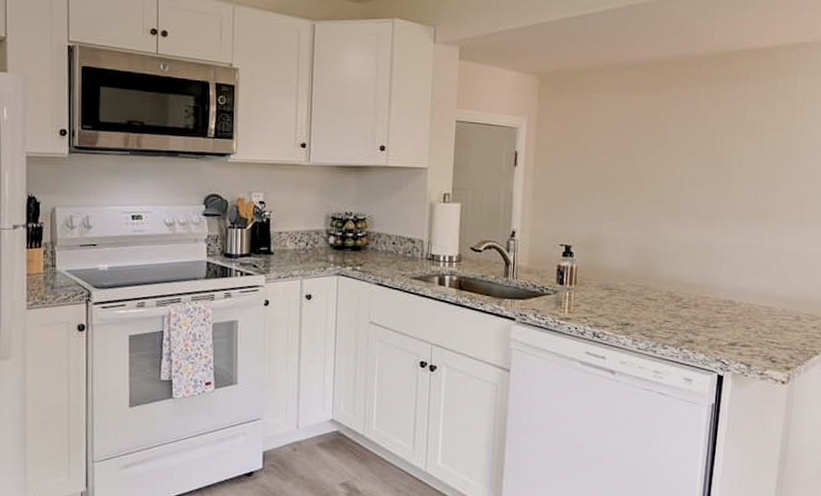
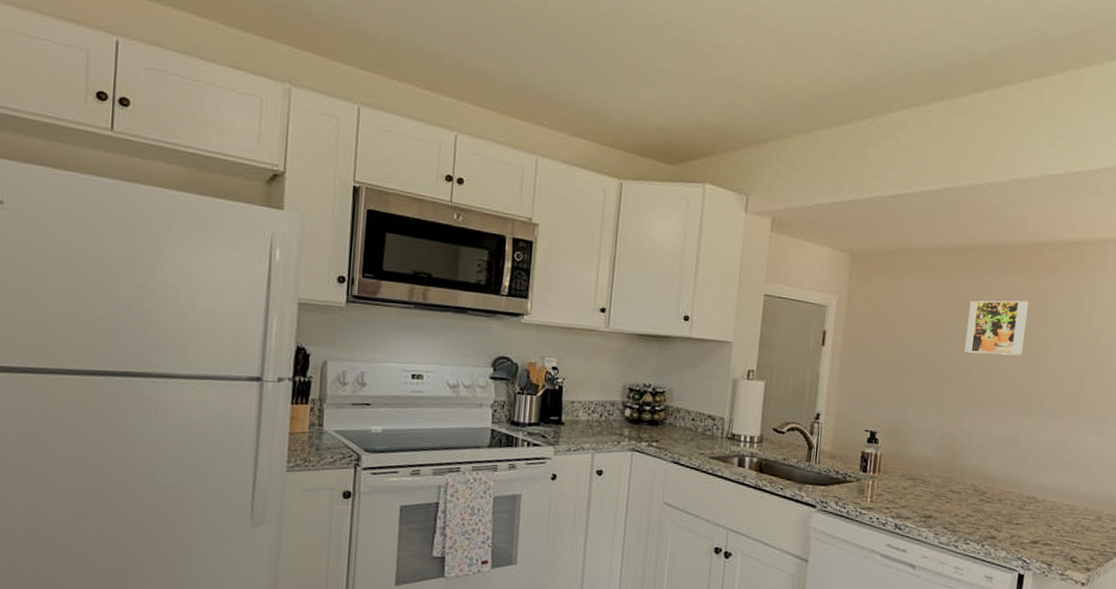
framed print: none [655,110,718,165] -> present [964,300,1028,356]

